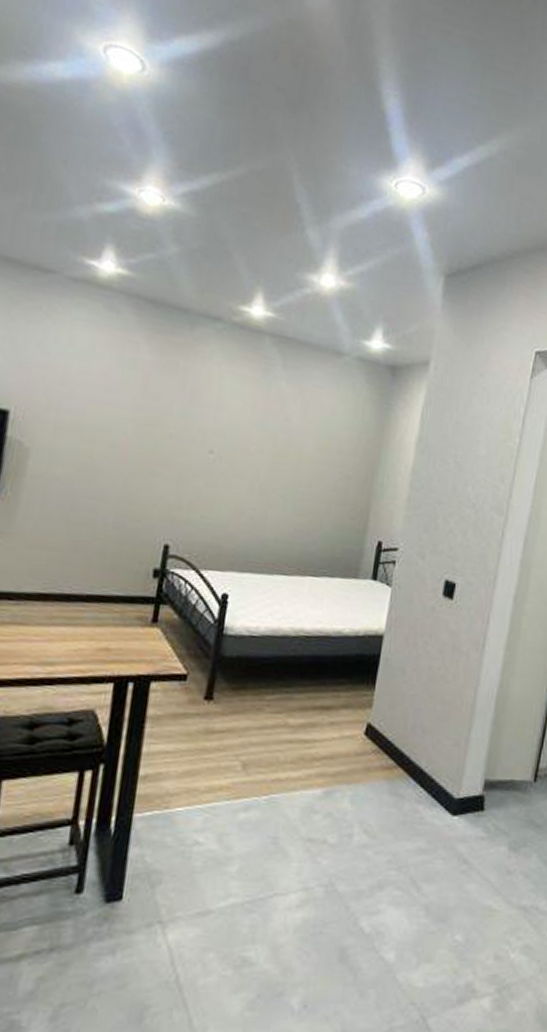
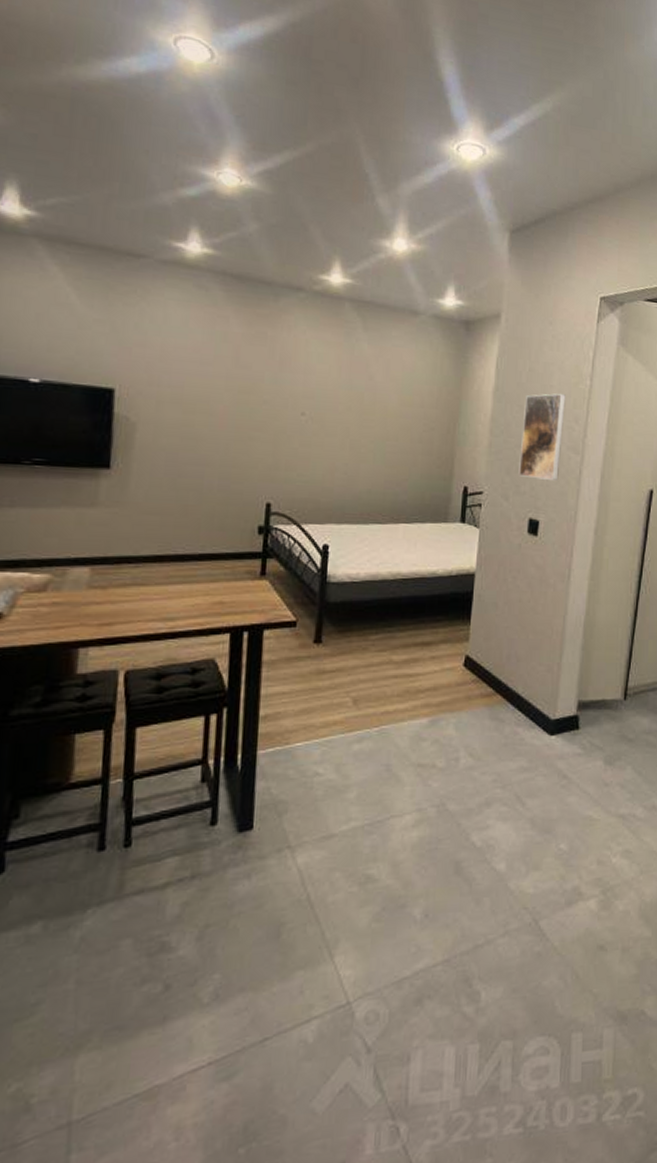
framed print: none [437,448,493,541] -> present [519,393,566,480]

